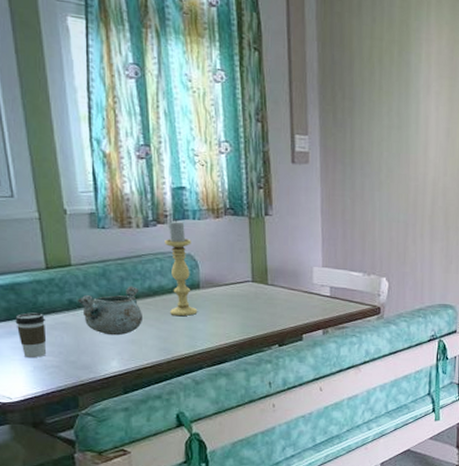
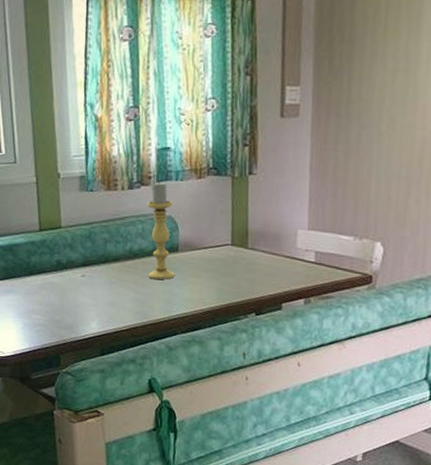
coffee cup: present [15,312,47,357] -> none [11,272,36,315]
decorative bowl: present [78,286,142,336] -> none [65,248,122,297]

